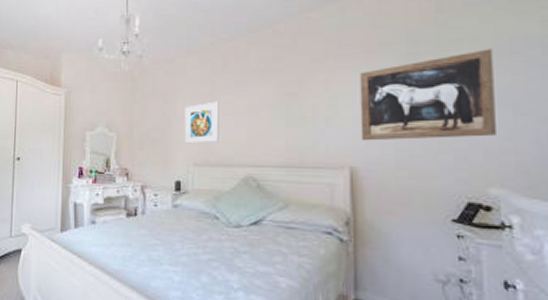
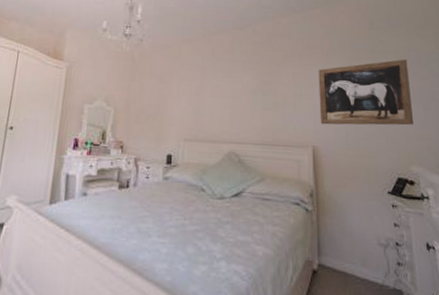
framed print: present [184,101,219,144] -> none [176,84,208,121]

